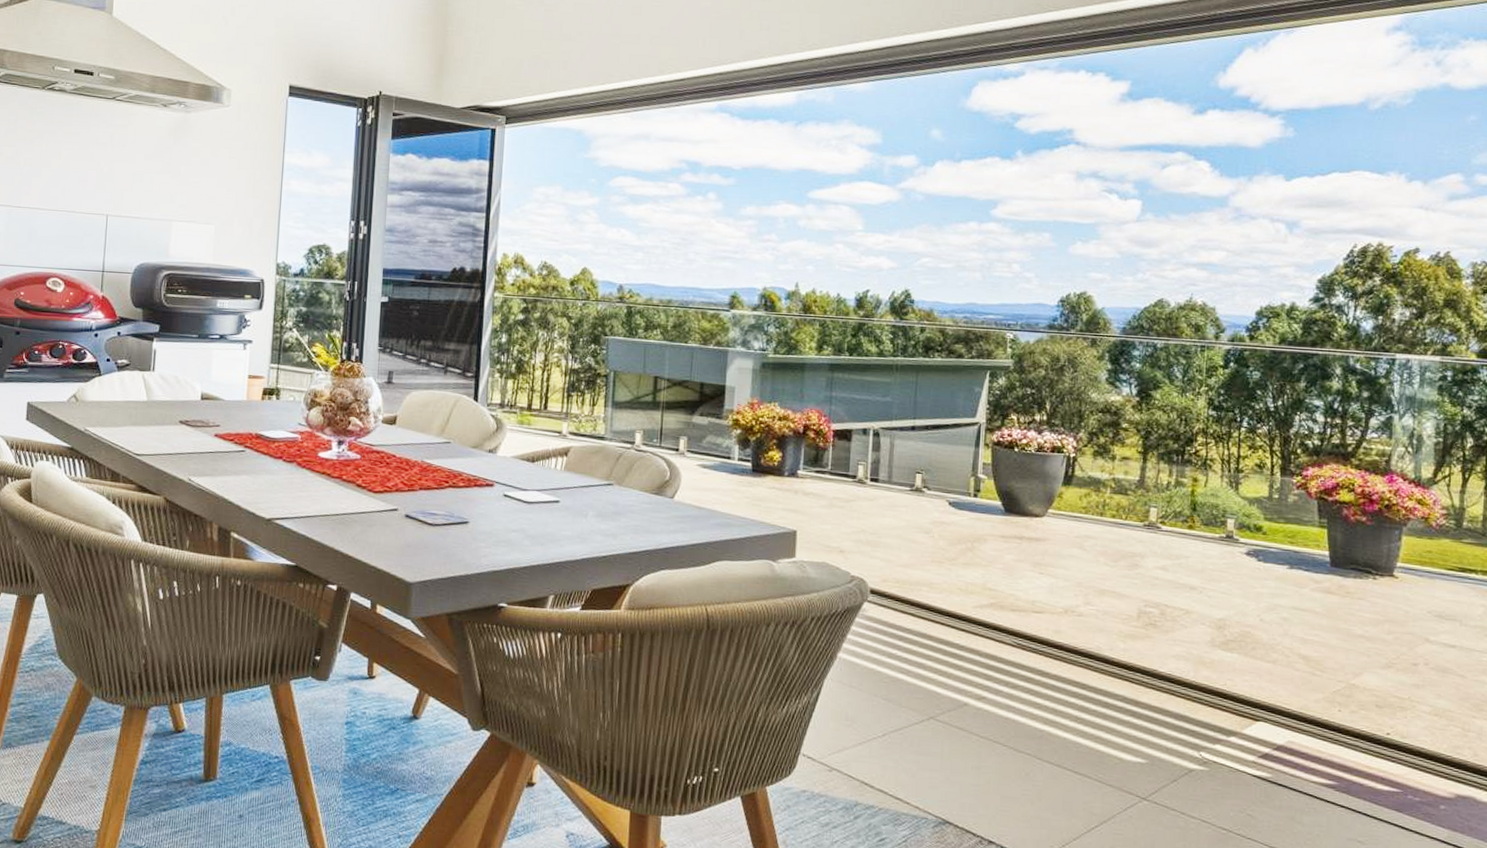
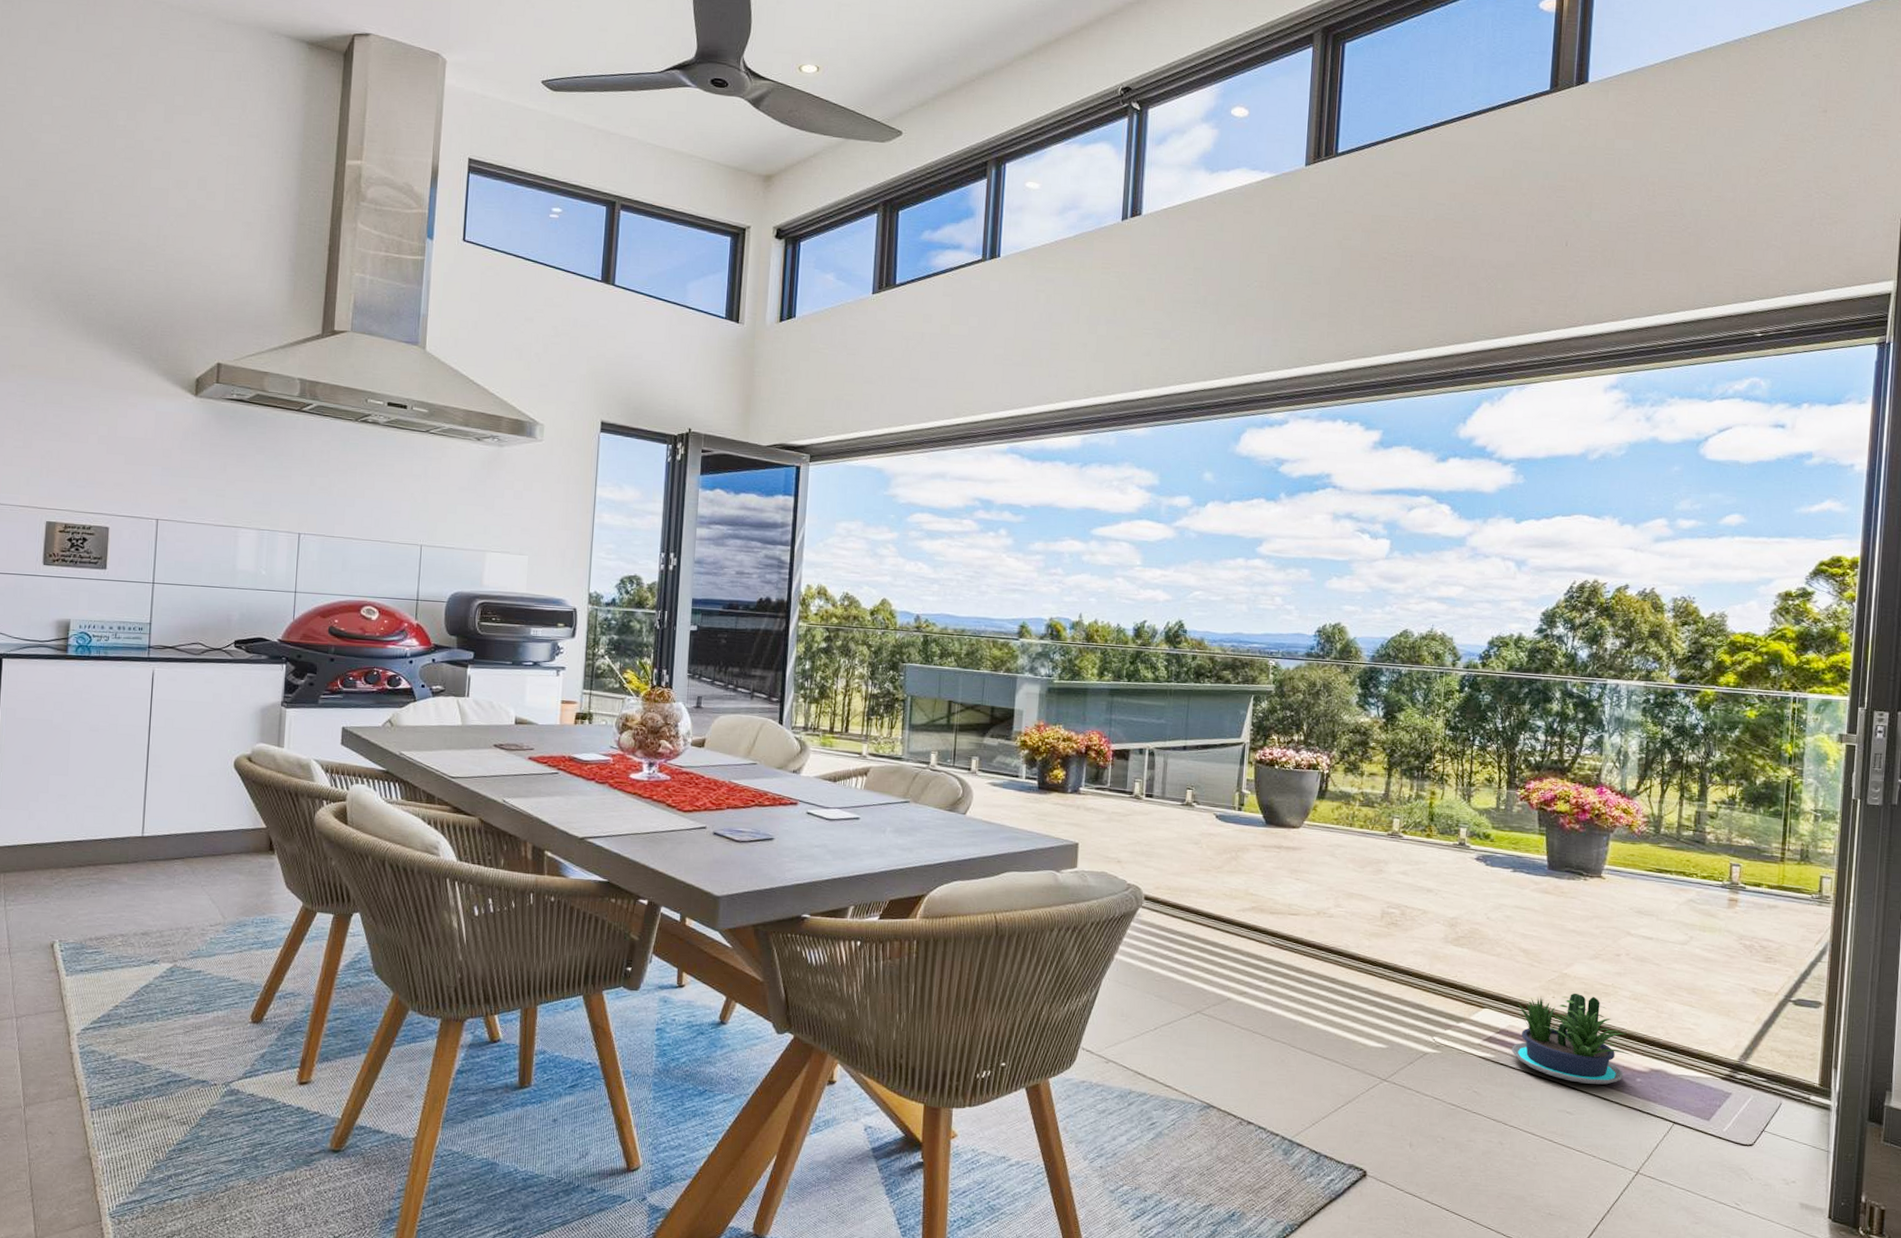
potted plant: none [1290,706,1437,812] -> present [1510,993,1634,1085]

